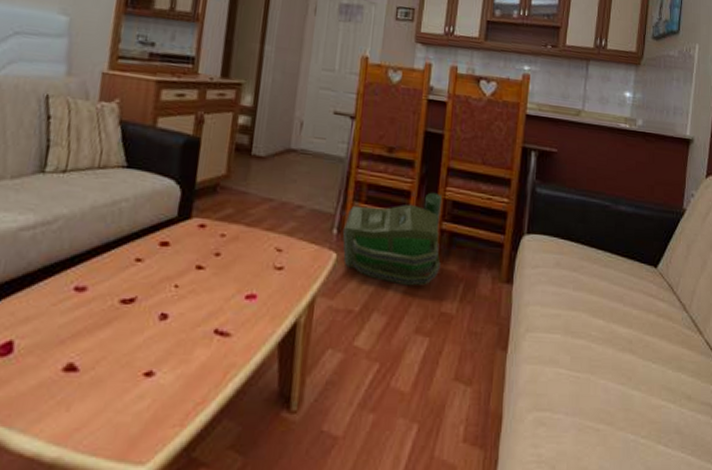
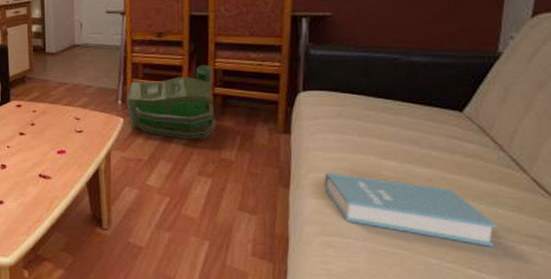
book: none [540,331,680,417] -> present [324,172,497,247]

